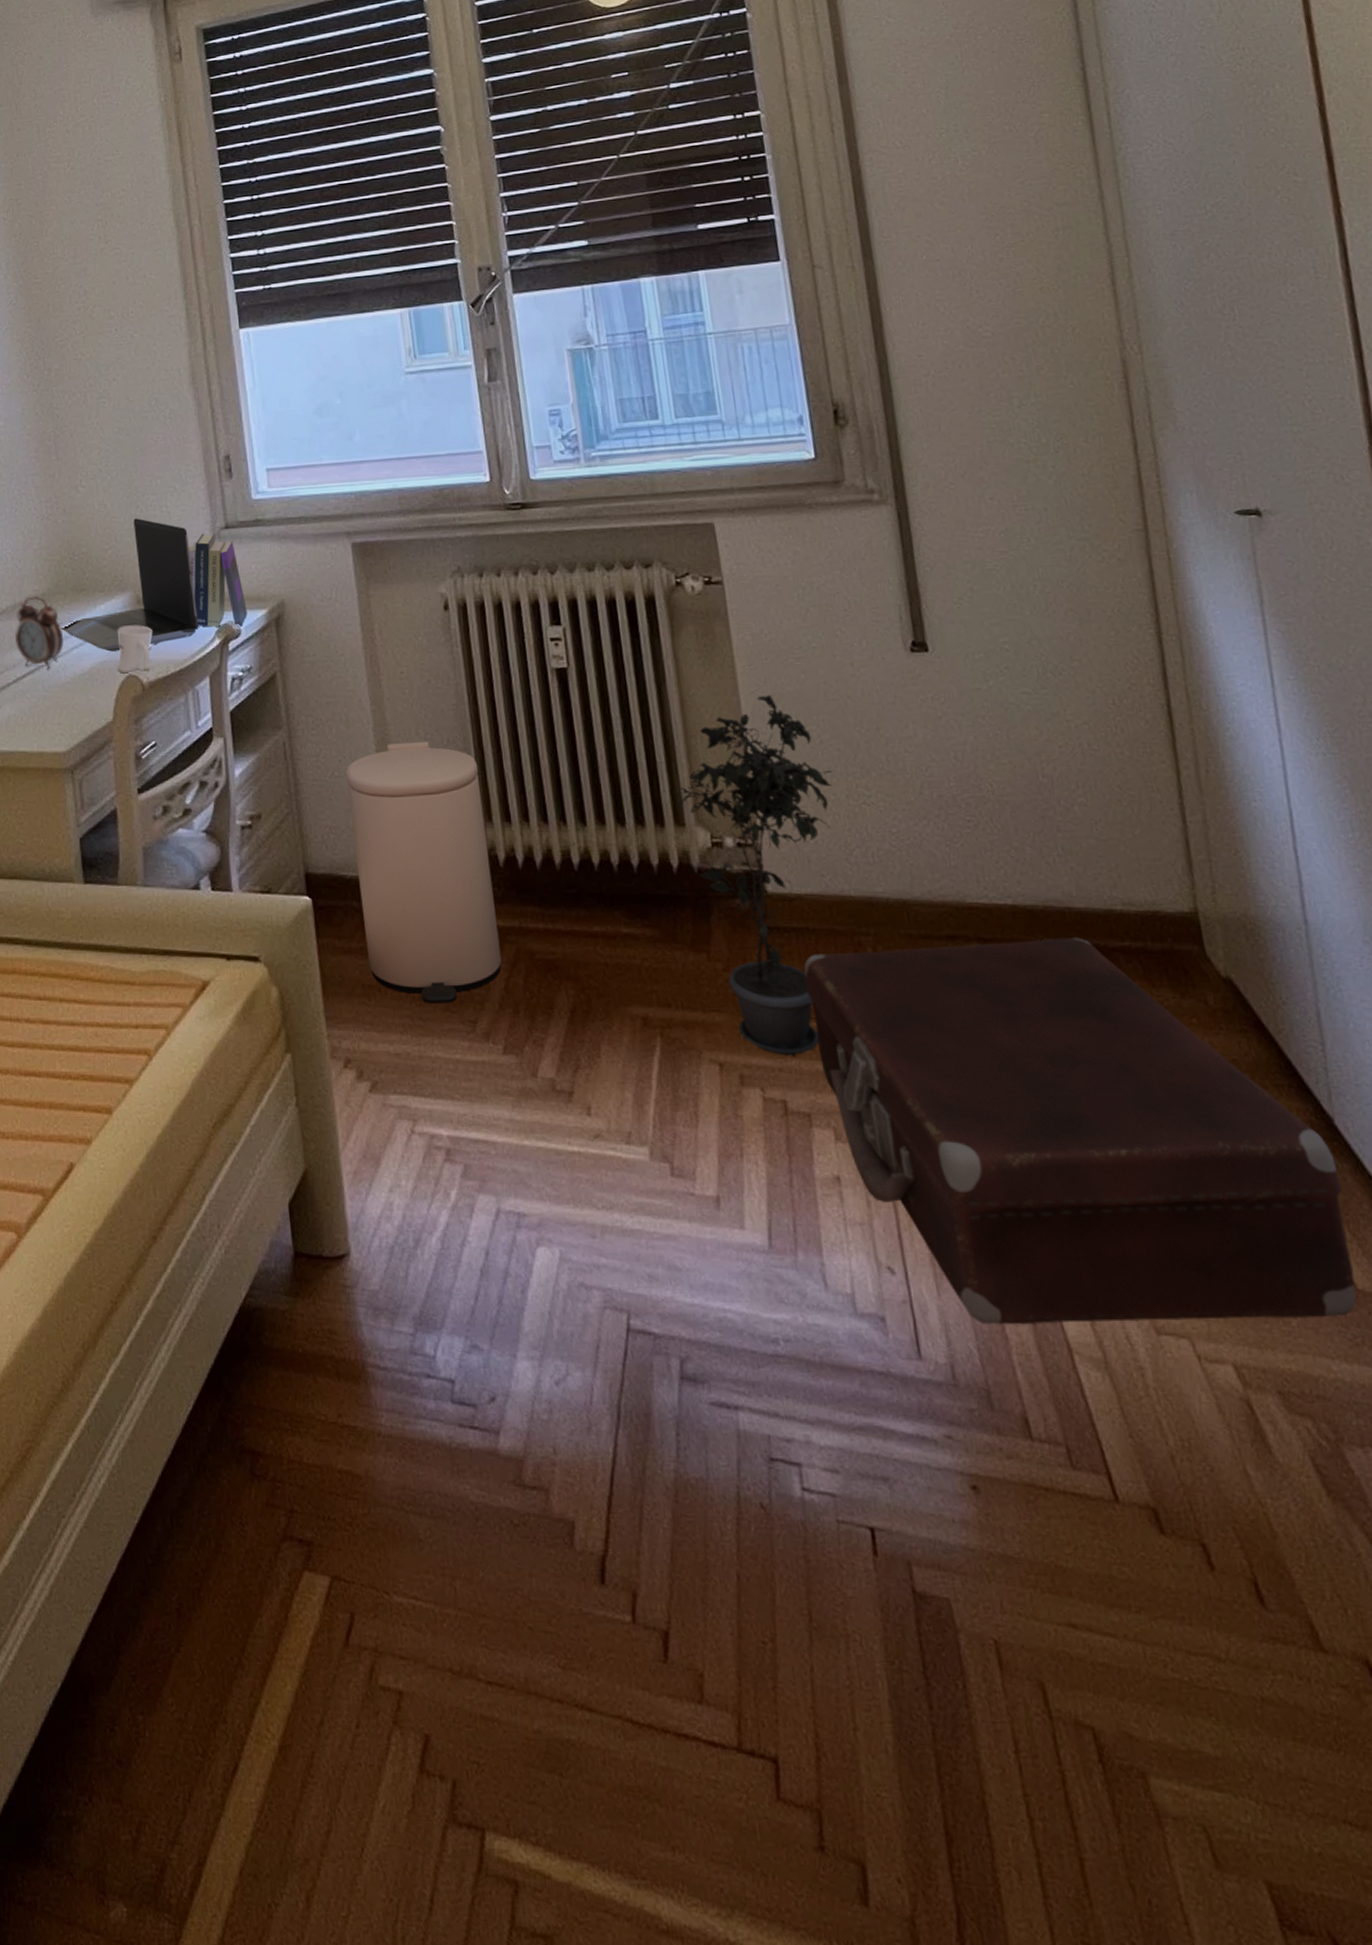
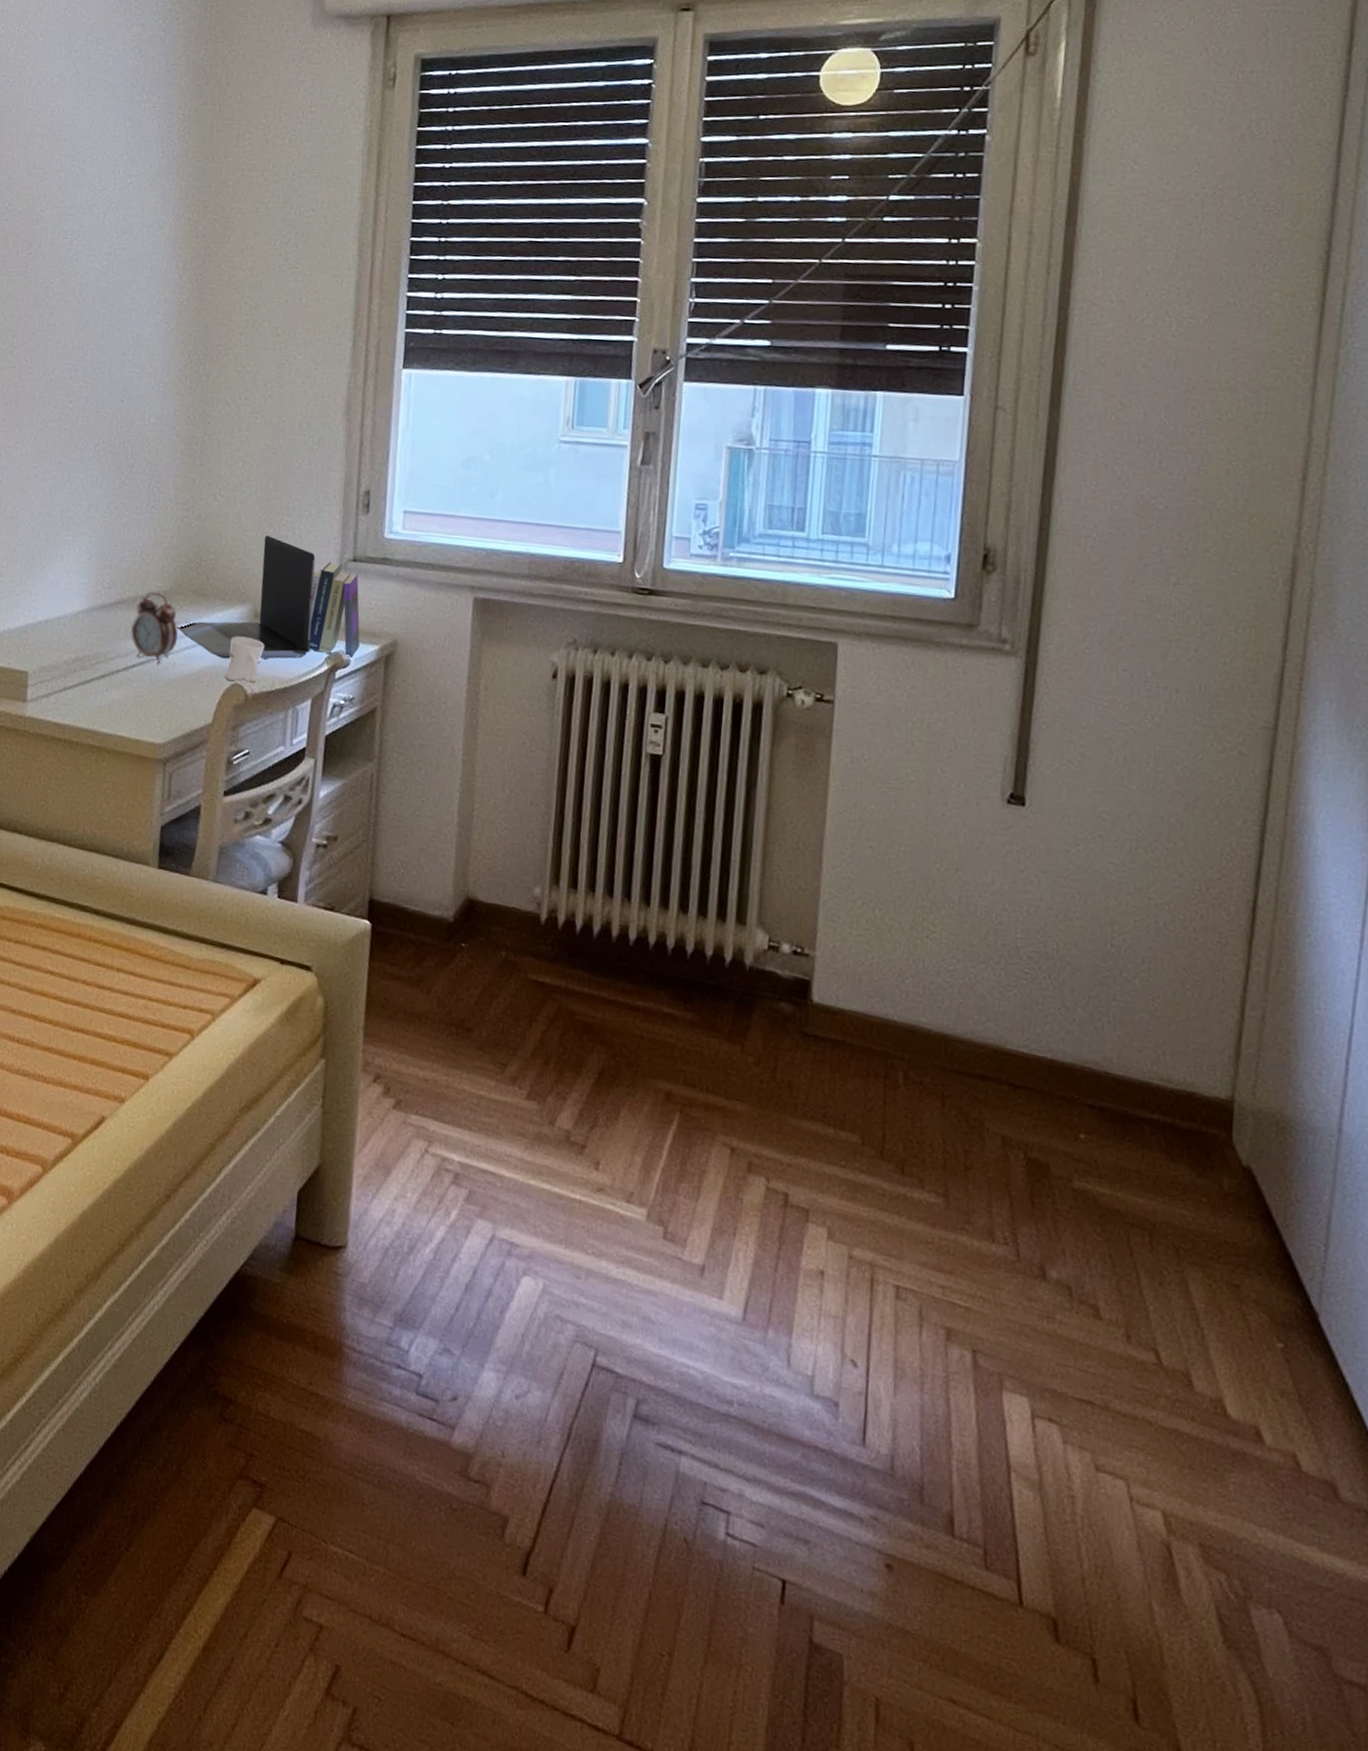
pedal bin: present [345,741,502,1004] -> none [414,794,556,1044]
potted plant: present [675,694,833,1056] -> none [742,817,903,1156]
suitcase: present [804,937,1357,1325] -> none [829,1067,1311,1492]

